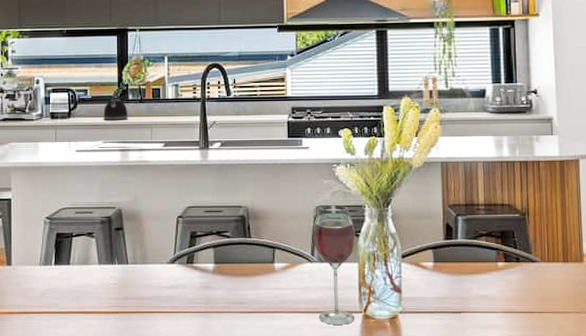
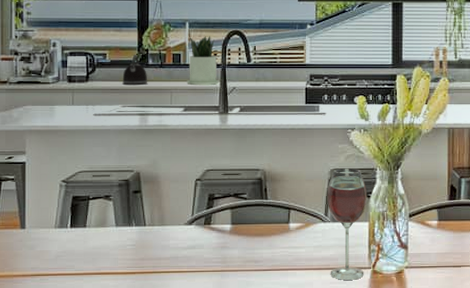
planter: none [166,69,199,120] -> present [187,35,220,86]

